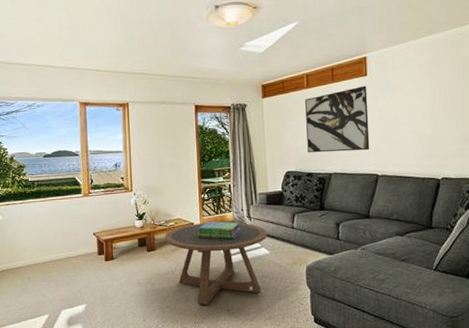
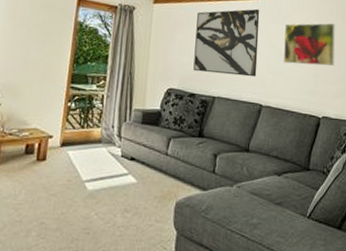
coffee table: present [165,222,267,306] -> none [13,137,137,244]
stack of books: present [197,221,240,240] -> none [54,135,107,162]
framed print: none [395,85,451,133] -> present [284,23,335,67]

